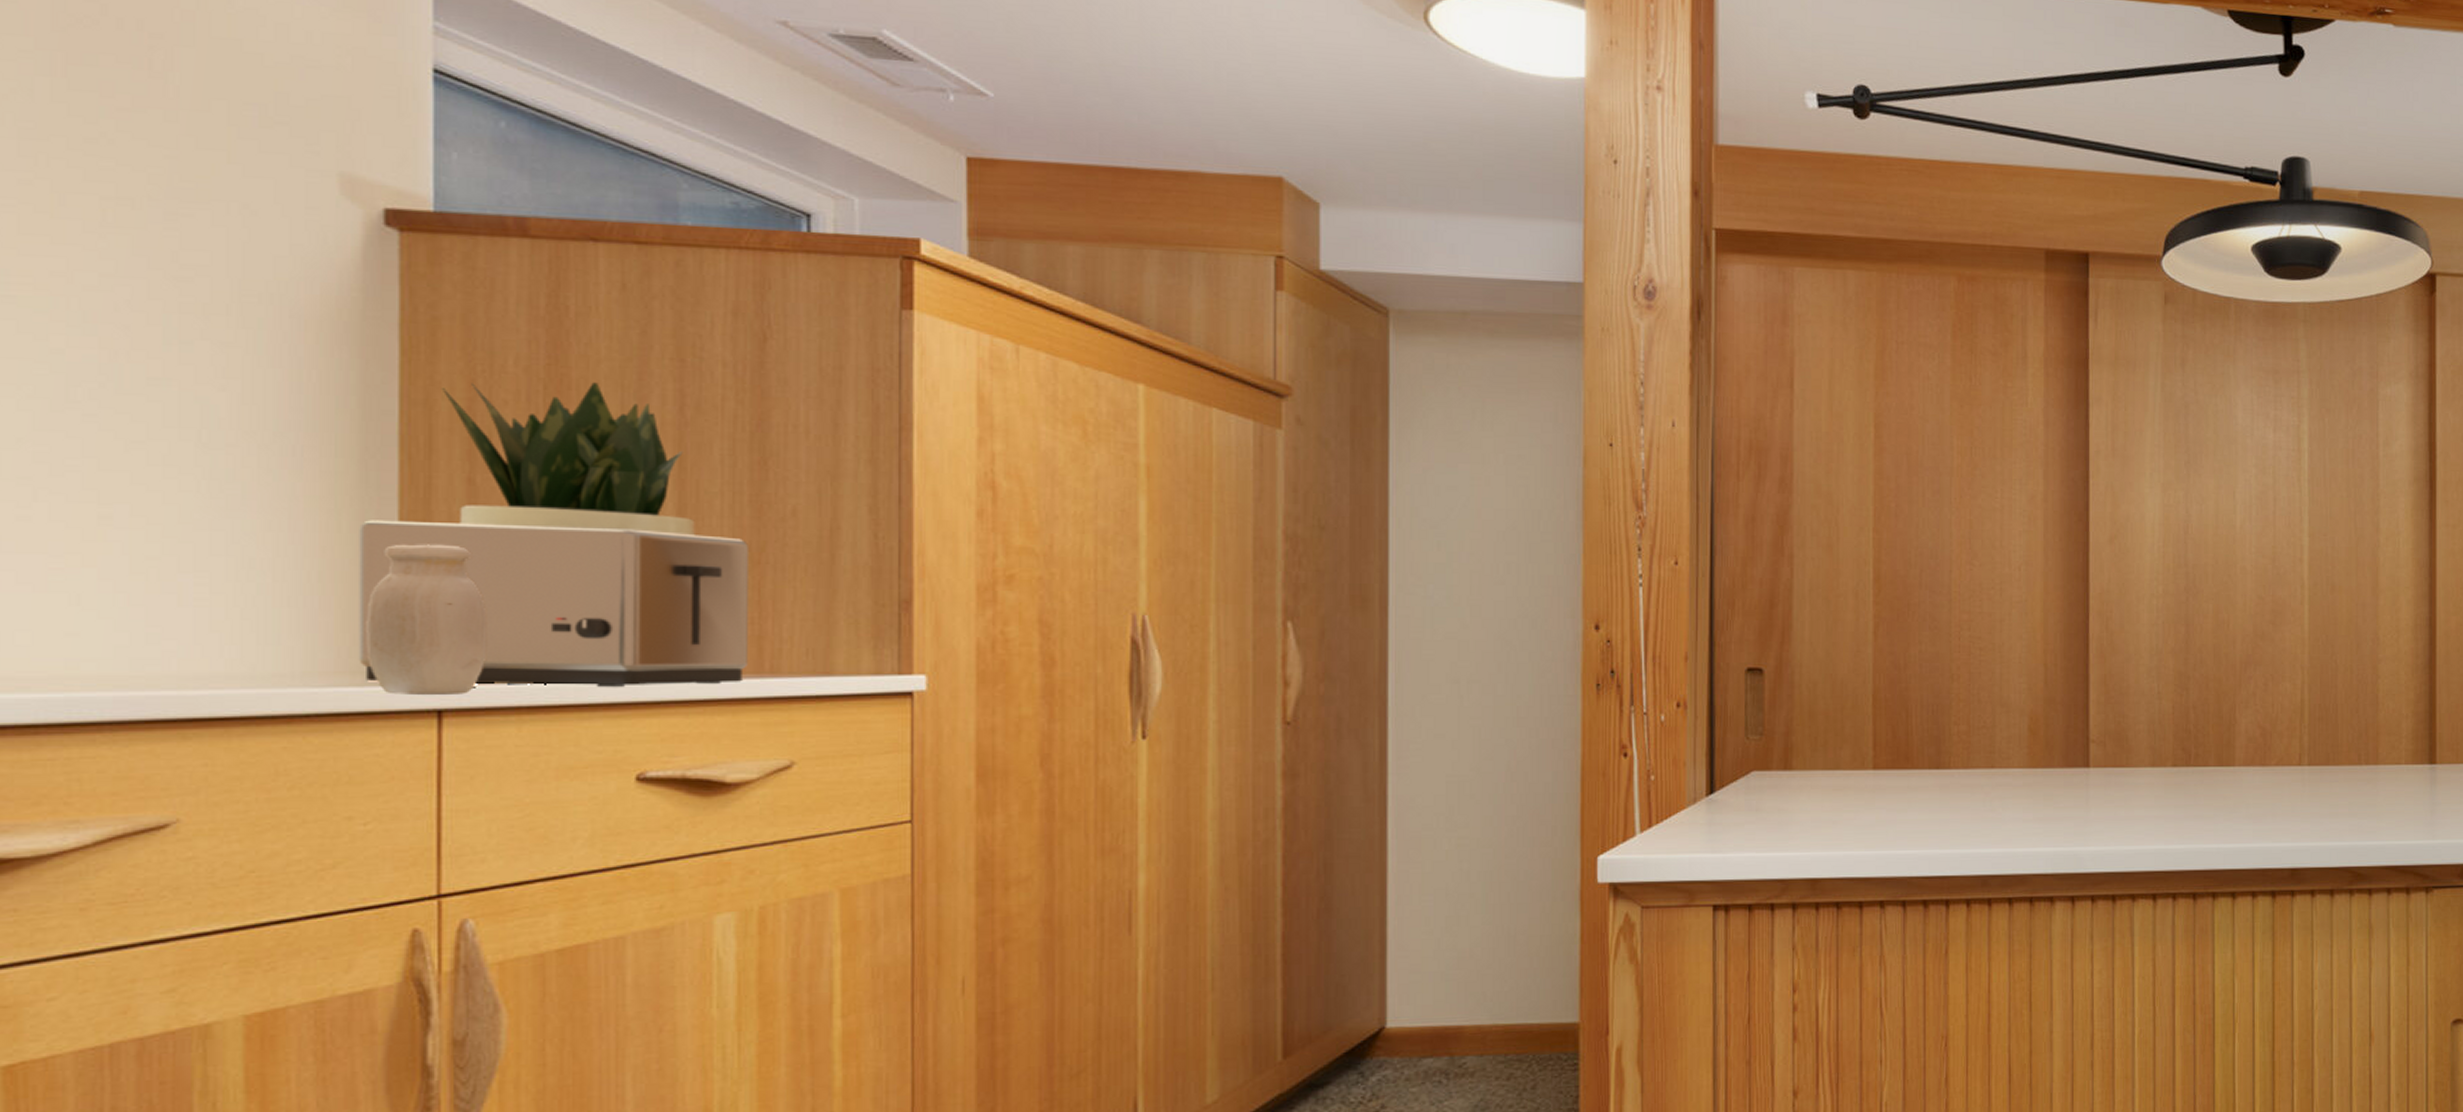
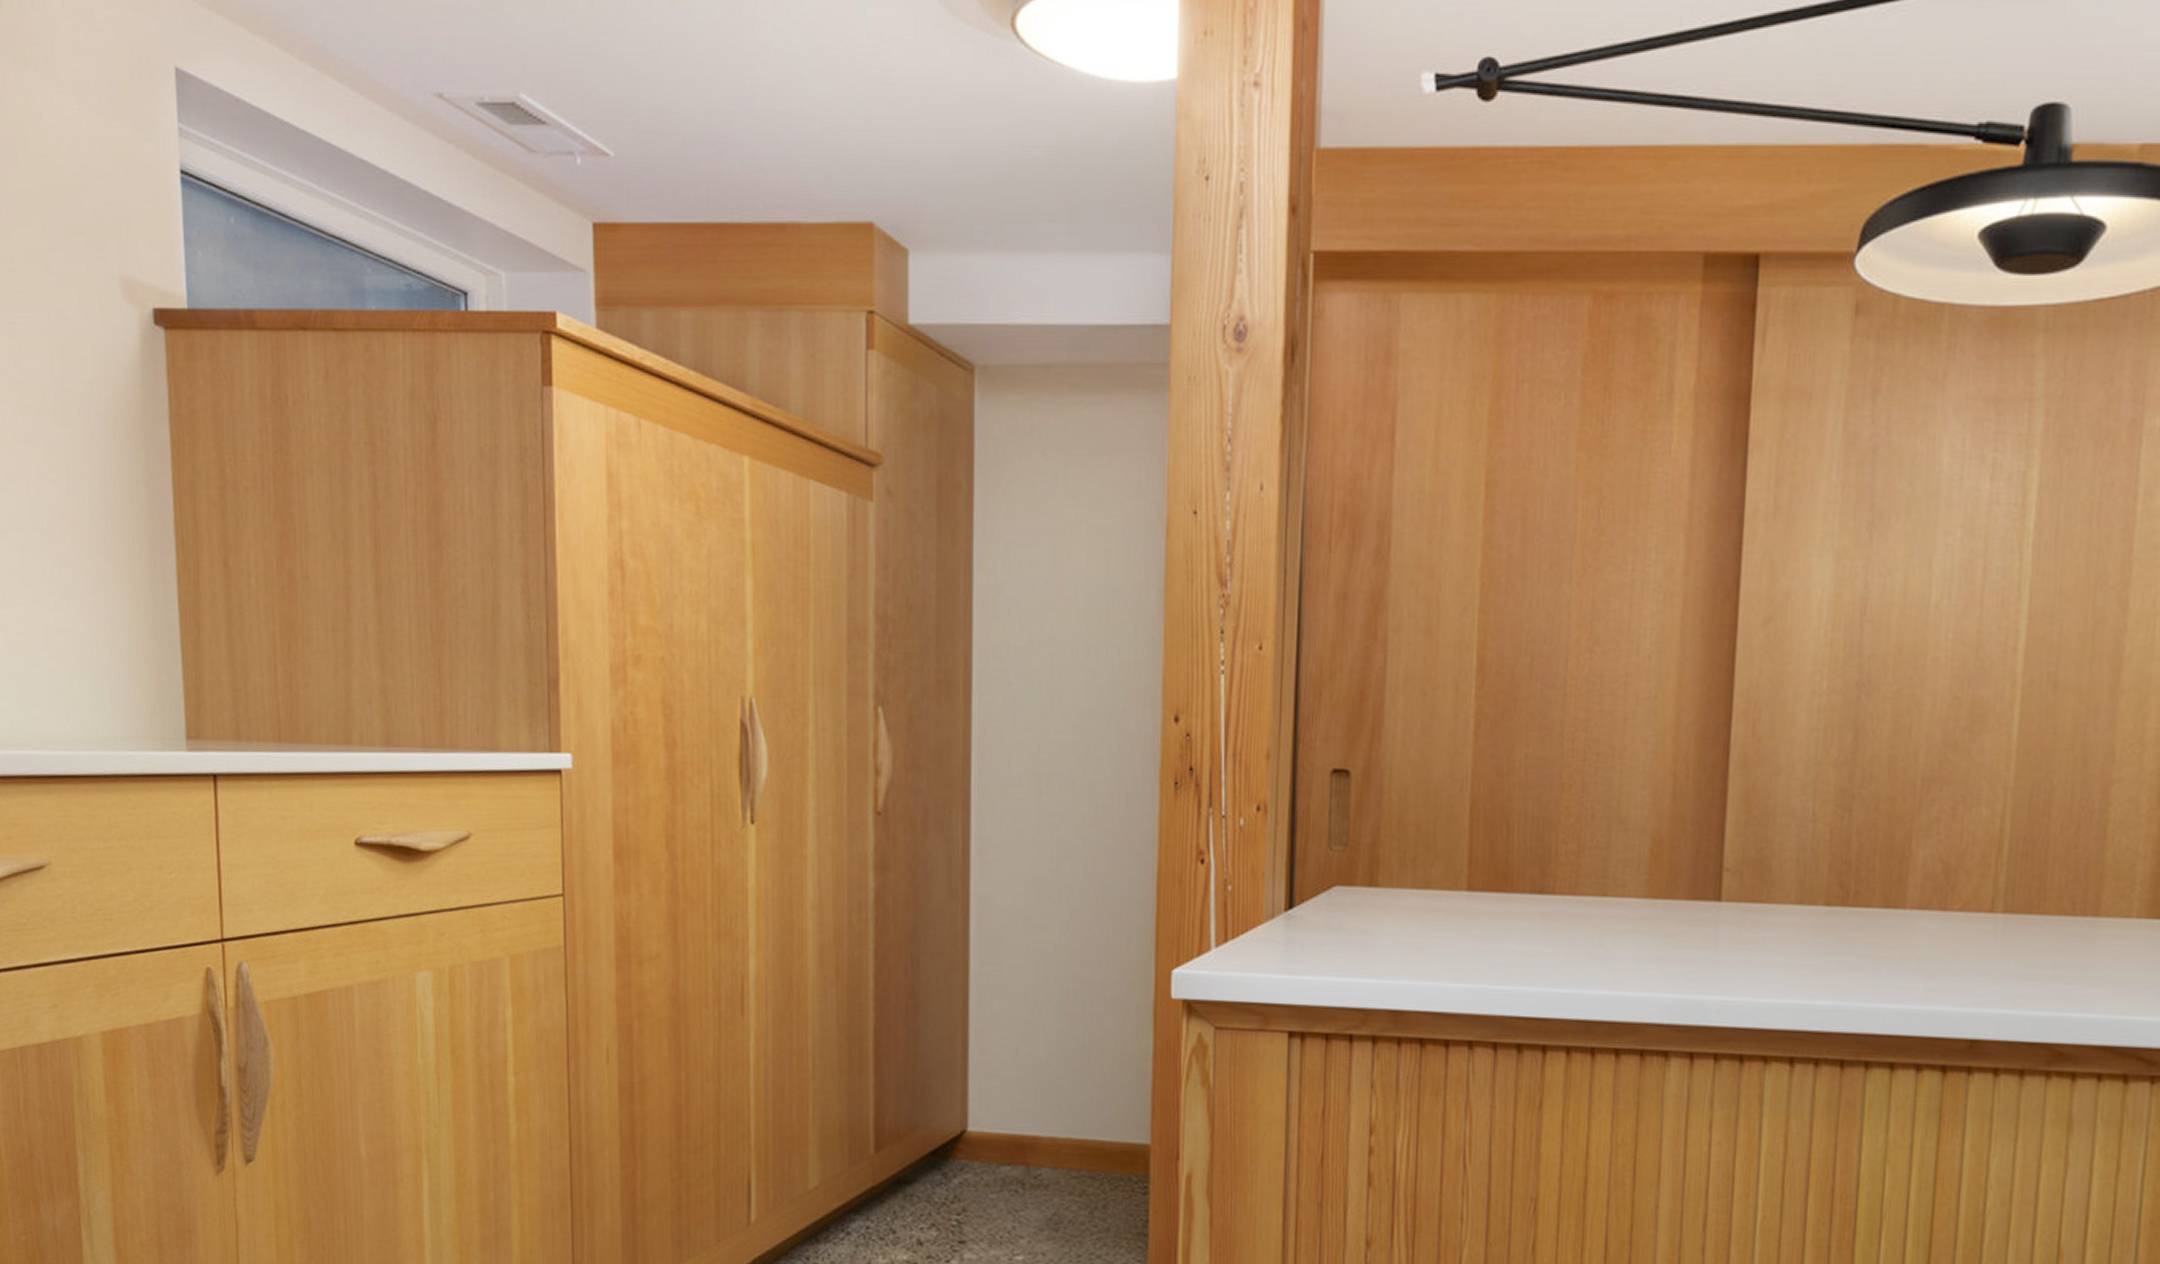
toaster: present [359,520,750,688] -> none [152,600,433,759]
jar: present [366,544,487,696] -> none [161,622,245,761]
planter: present [441,382,695,536] -> none [201,468,389,616]

